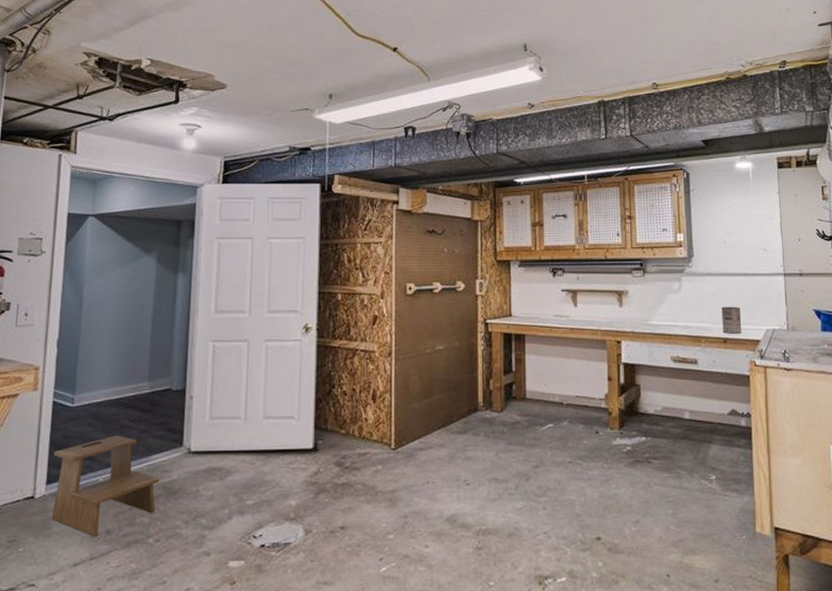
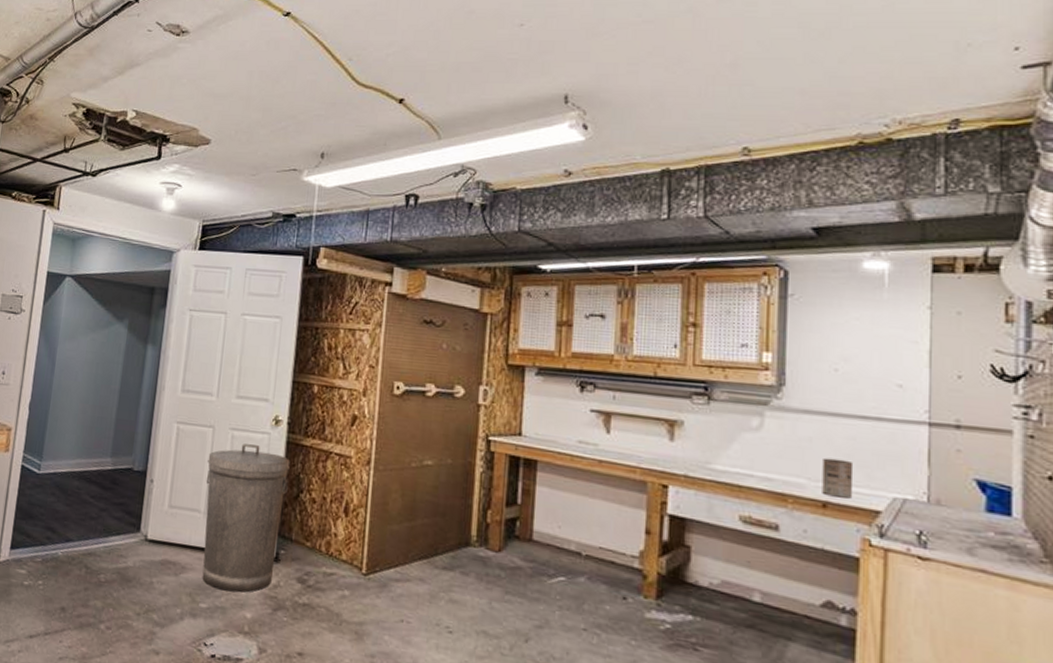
step stool: present [51,435,160,537] -> none [12,509,116,612]
trash can: none [244,352,321,485] -> present [202,444,290,593]

